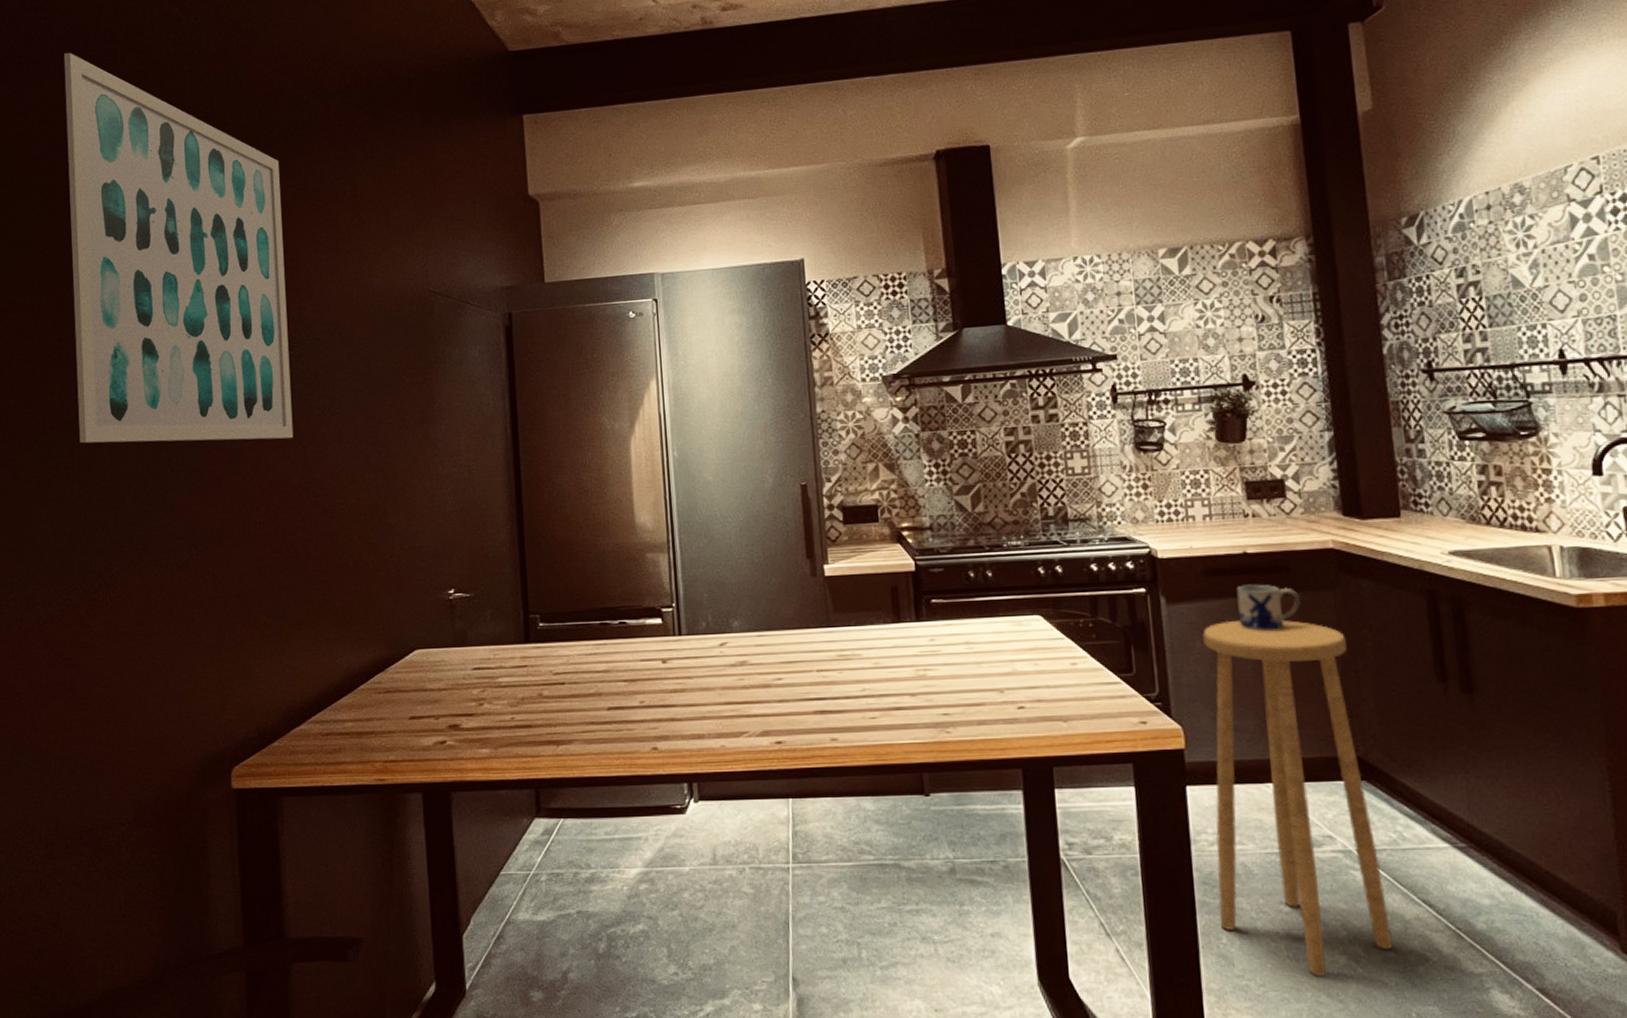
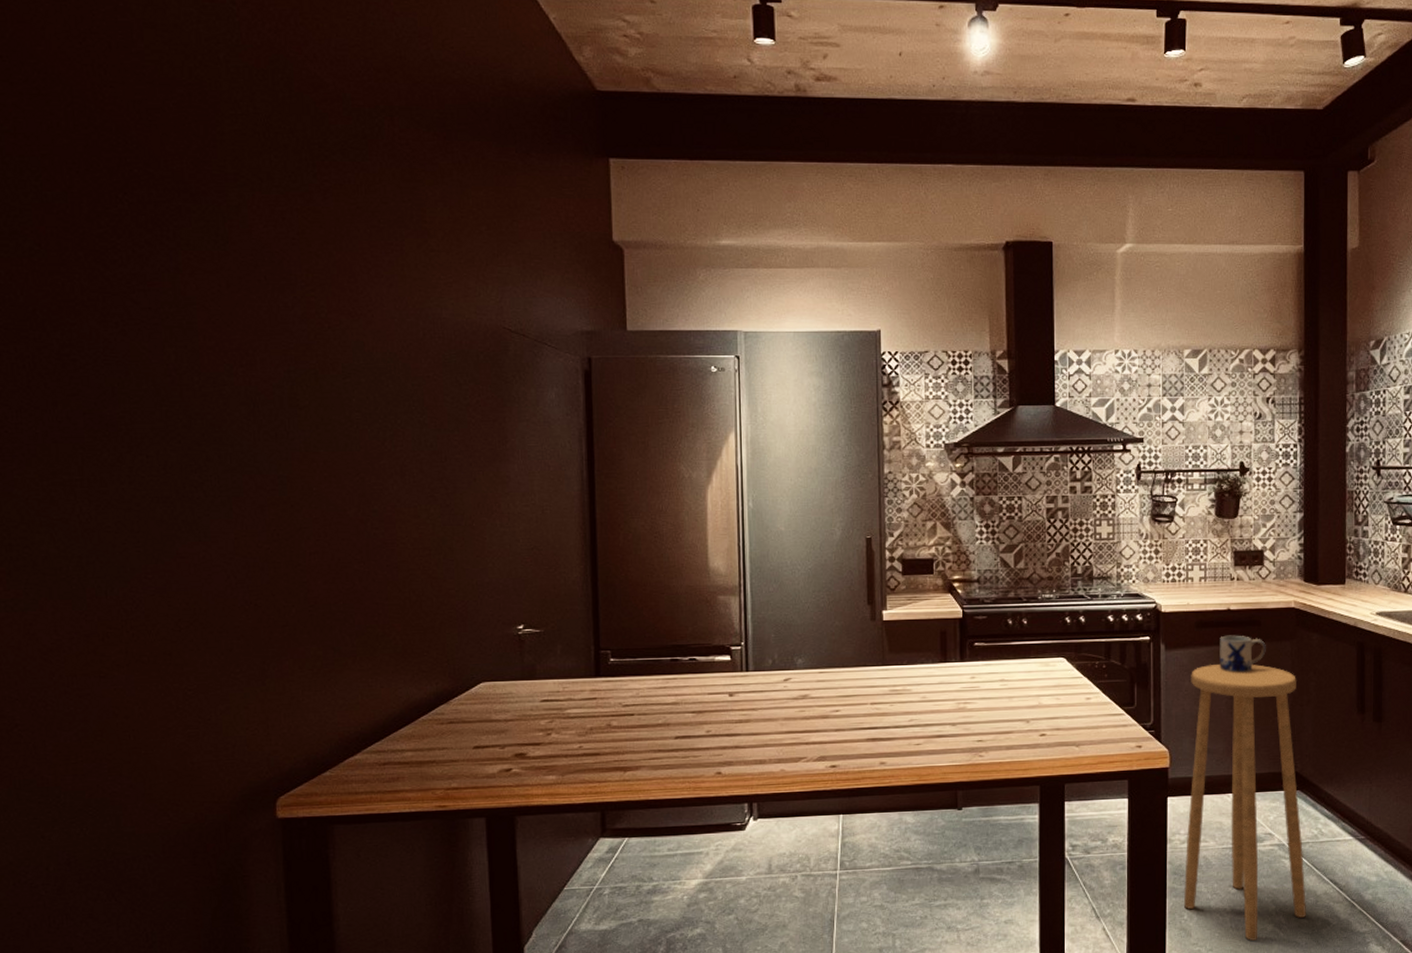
wall art: present [63,52,294,444] -> none [62,17,350,469]

